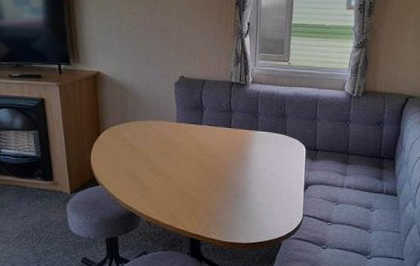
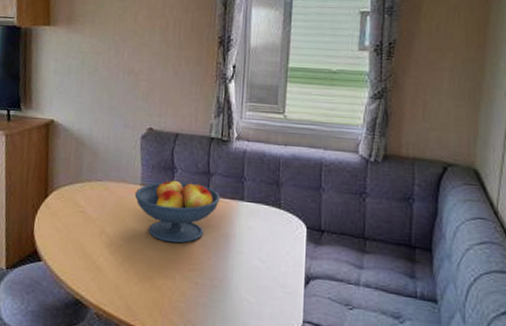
fruit bowl: none [172,117,240,165] -> present [134,179,220,244]

